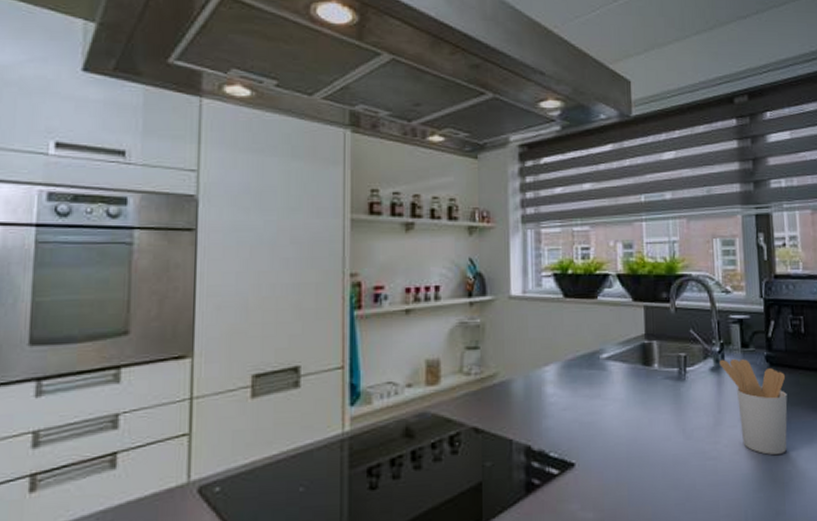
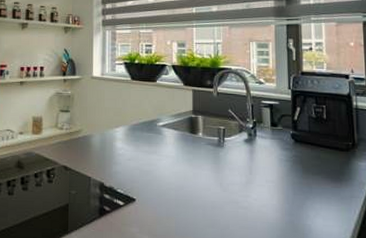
utensil holder: present [719,358,788,456] -> none [252,133,309,212]

